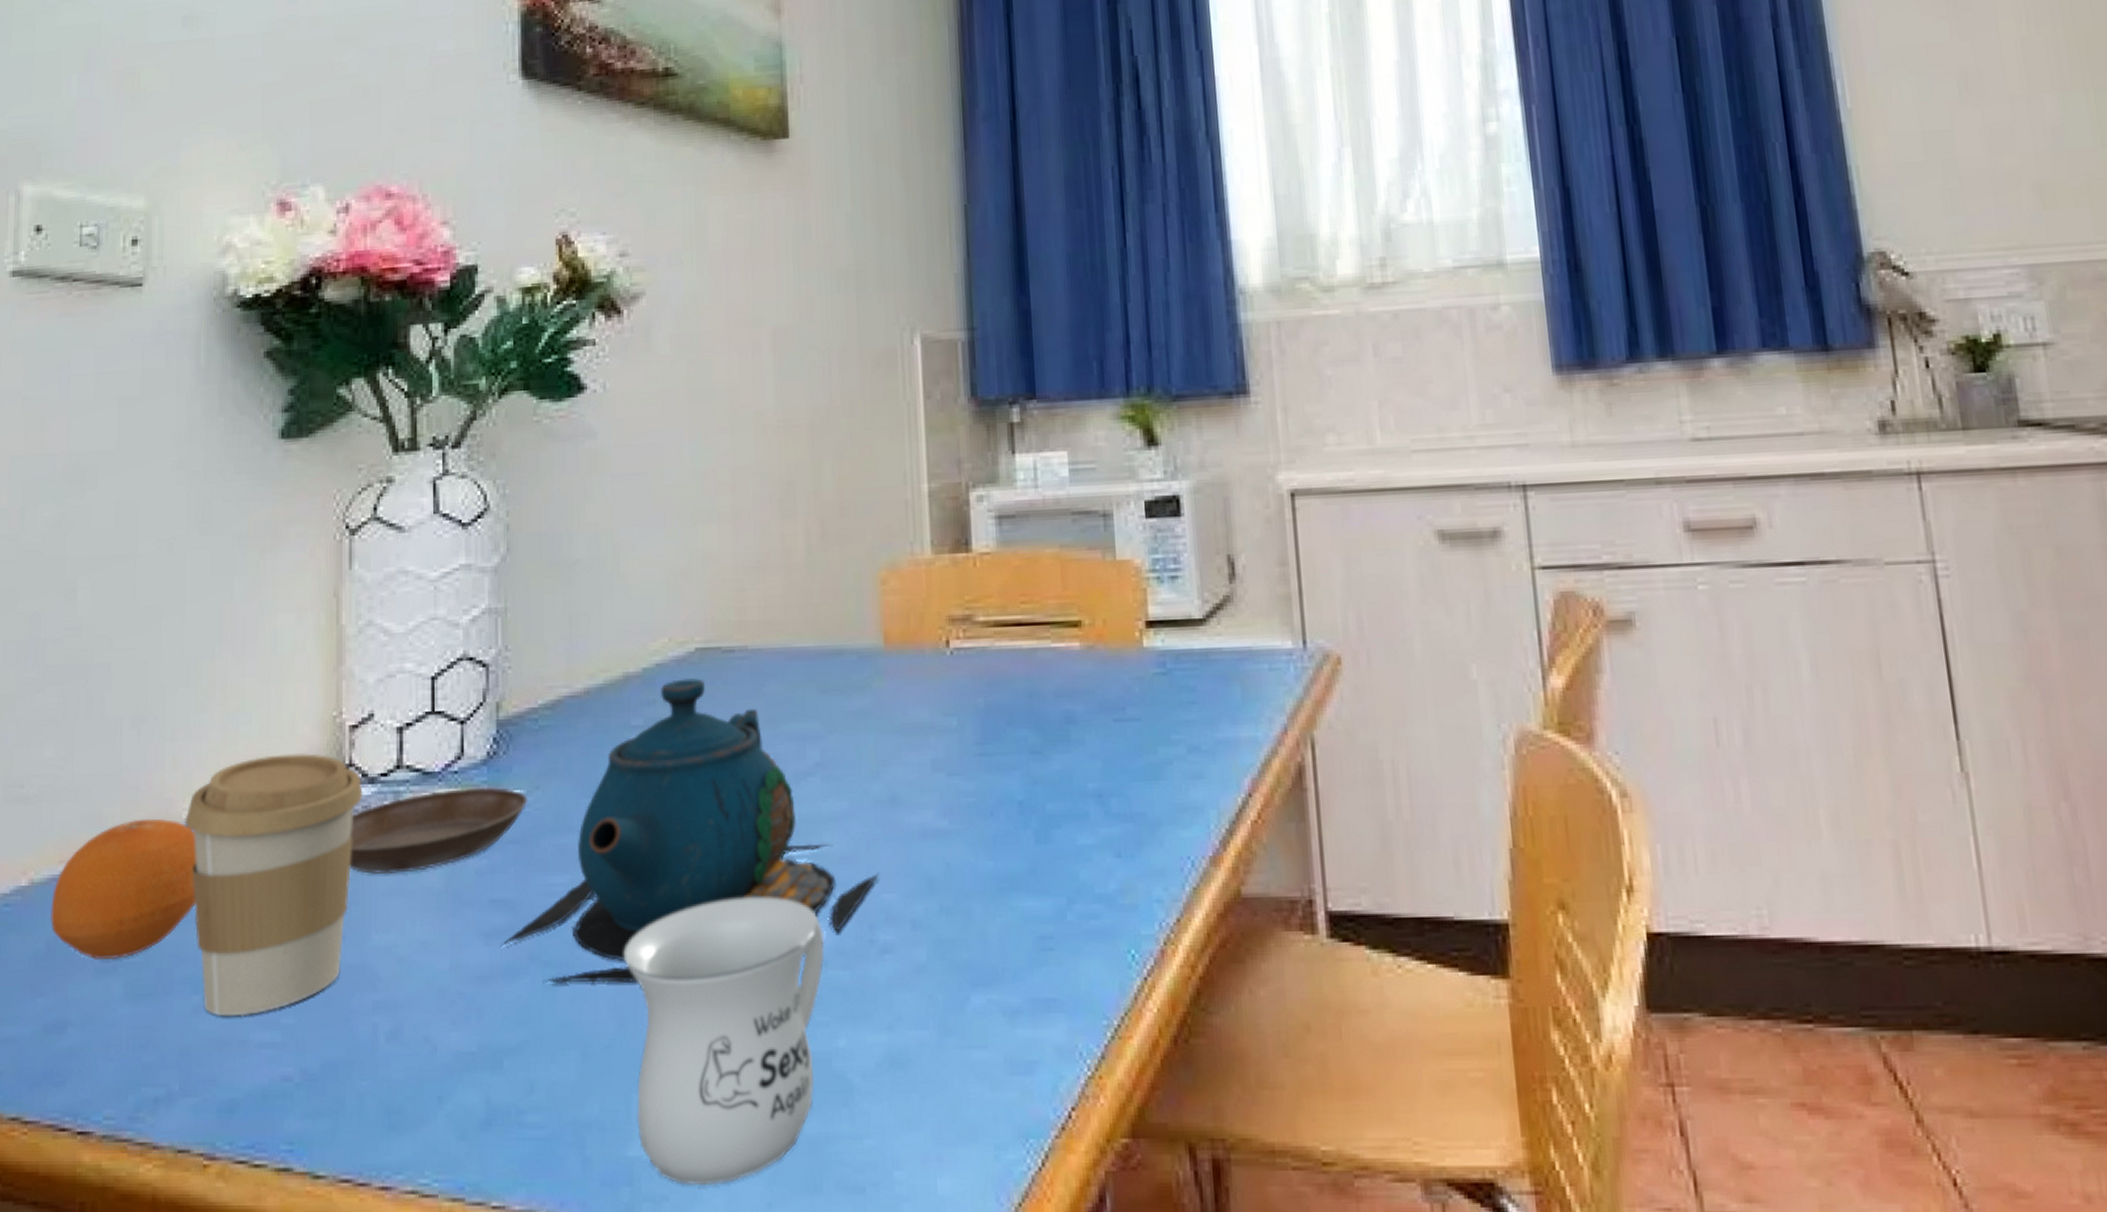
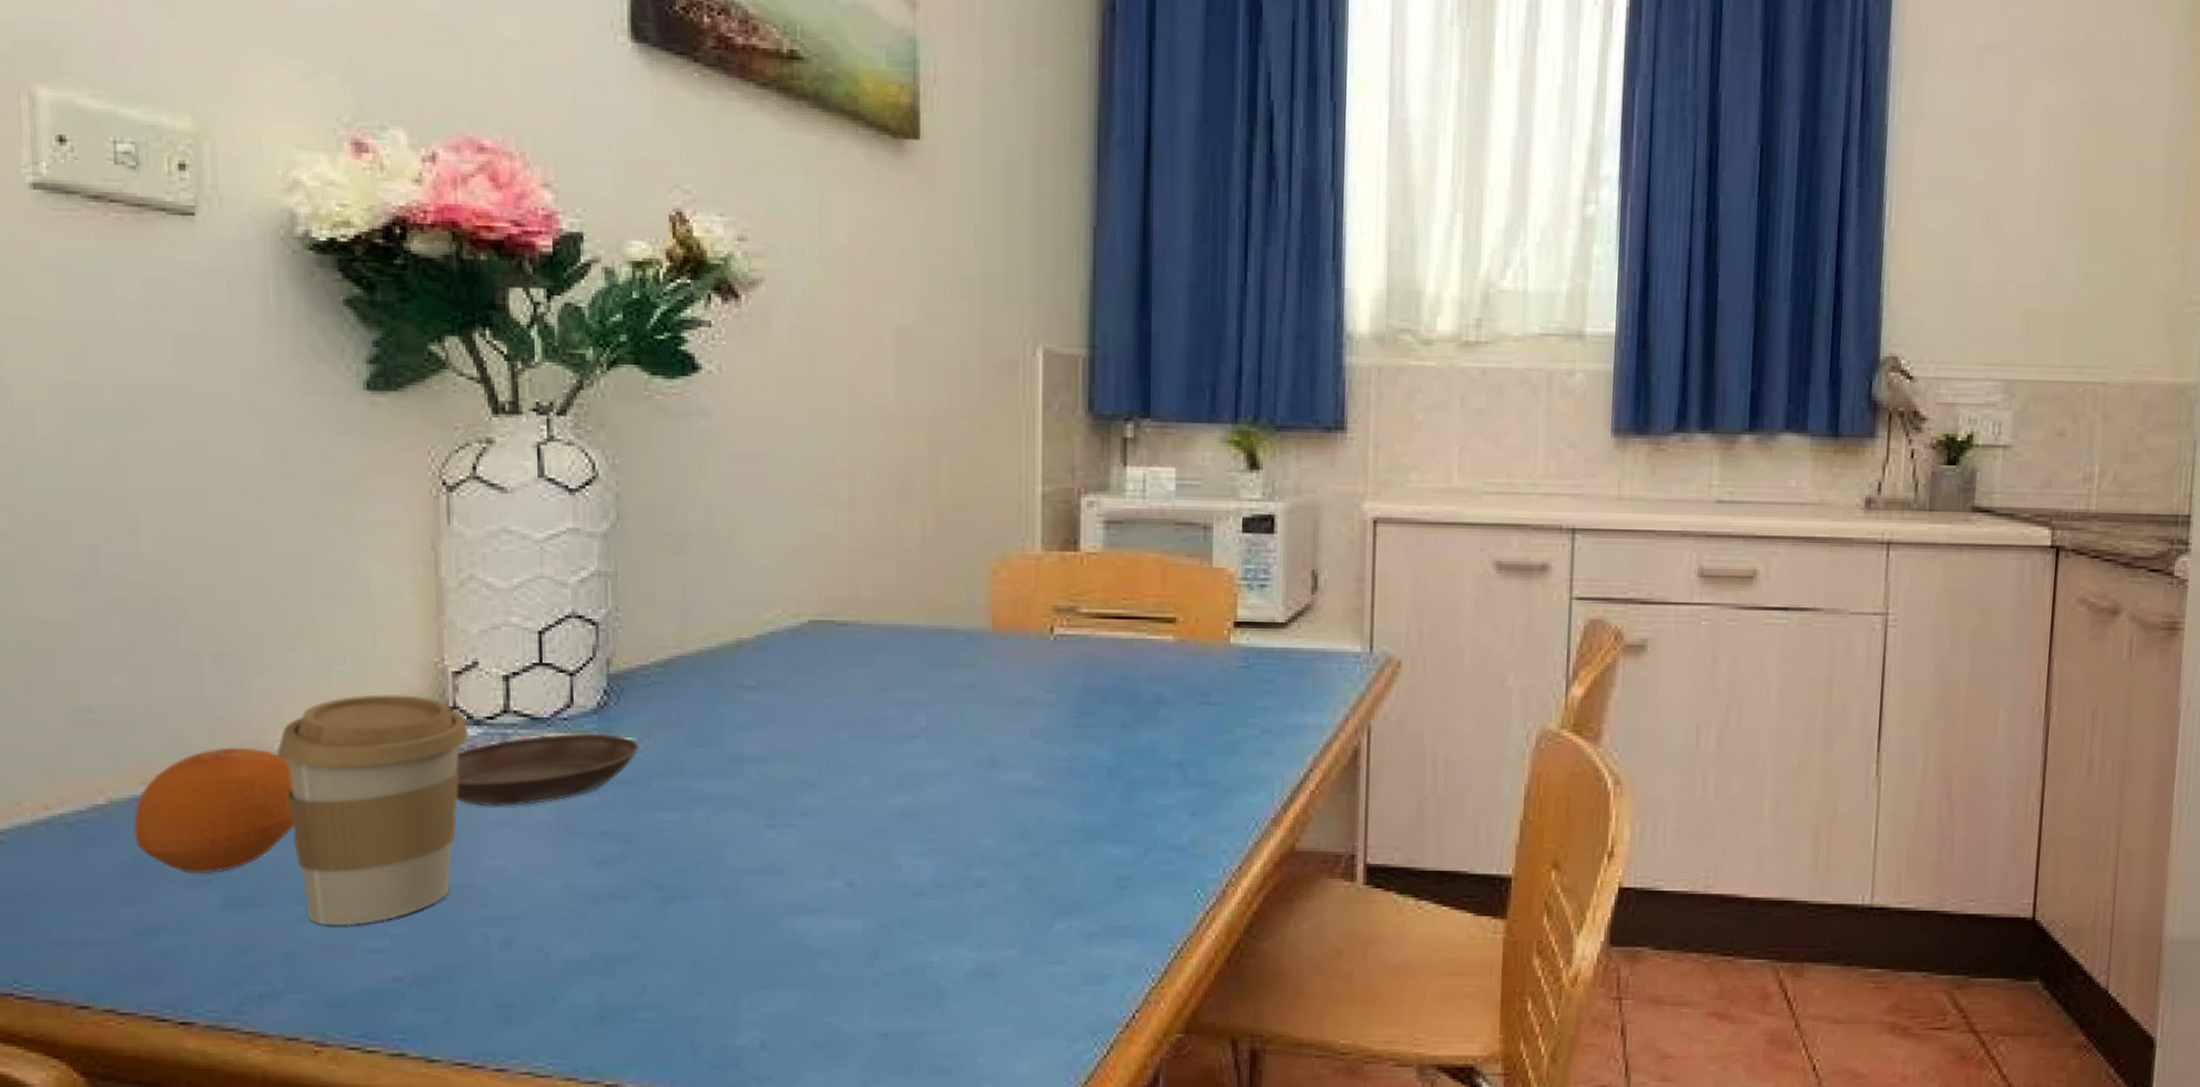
teapot: present [502,678,879,984] -> none [614,647,977,905]
mug: present [623,897,825,1186] -> none [733,838,924,1069]

